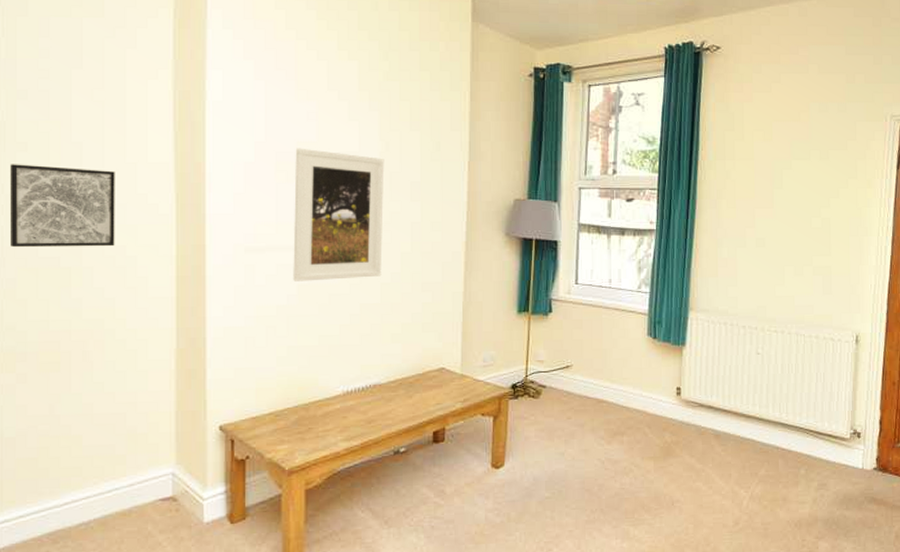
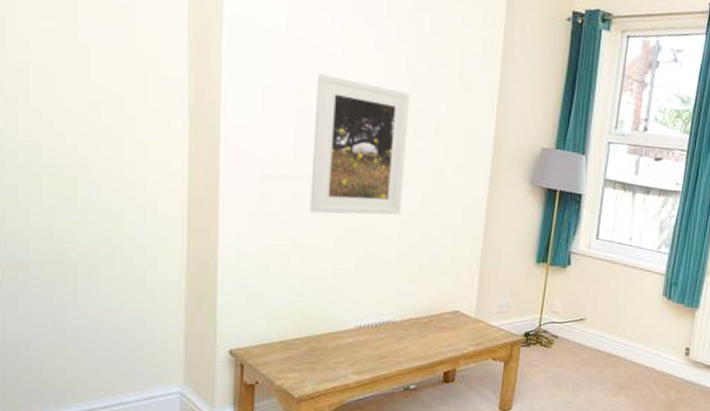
wall art: present [9,164,115,248] -> none [9,62,124,160]

